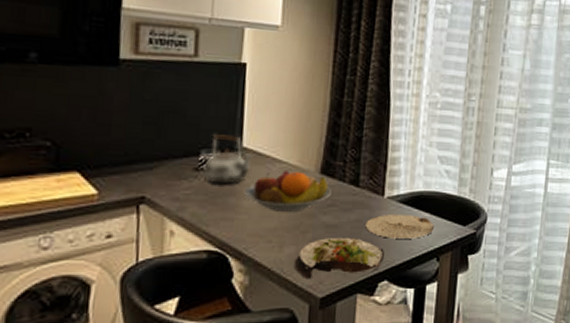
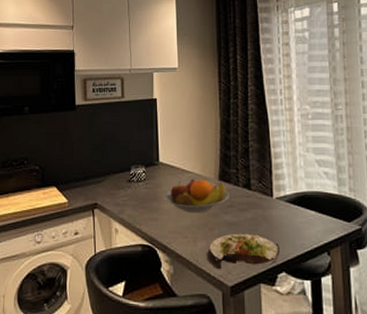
kettle: present [204,134,253,185] -> none [134,154,167,192]
plate: present [365,215,434,239] -> none [260,213,321,234]

